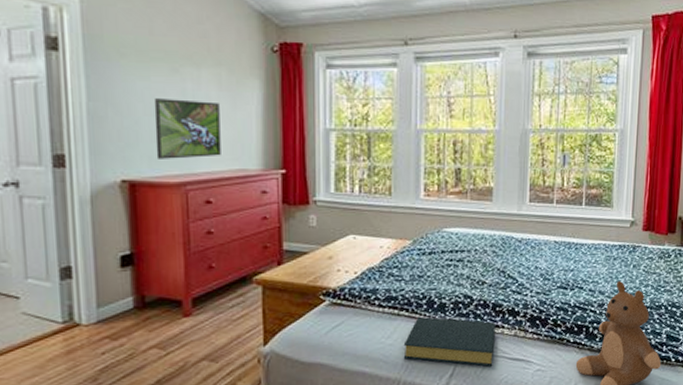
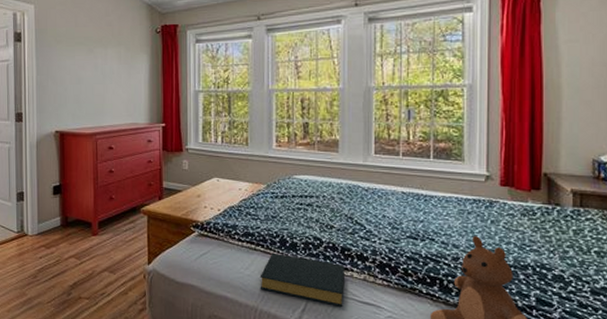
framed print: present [153,98,221,159] -> none [77,71,120,116]

